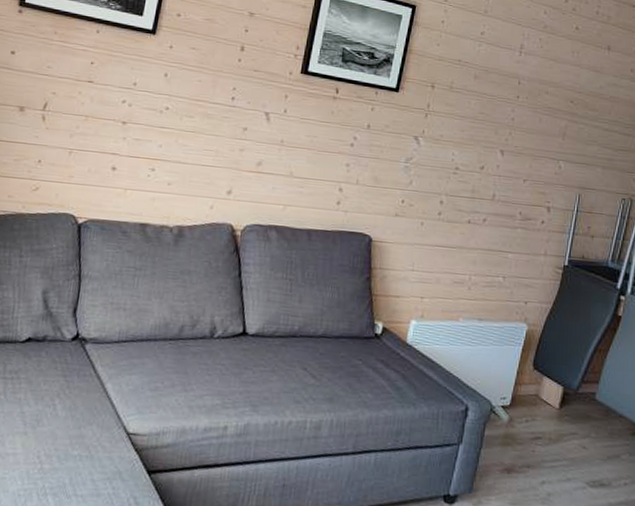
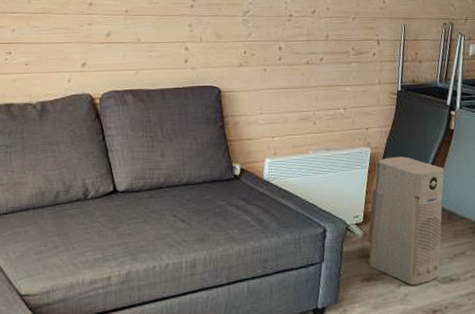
air purifier: none [511,337,606,485] -> present [367,157,445,285]

